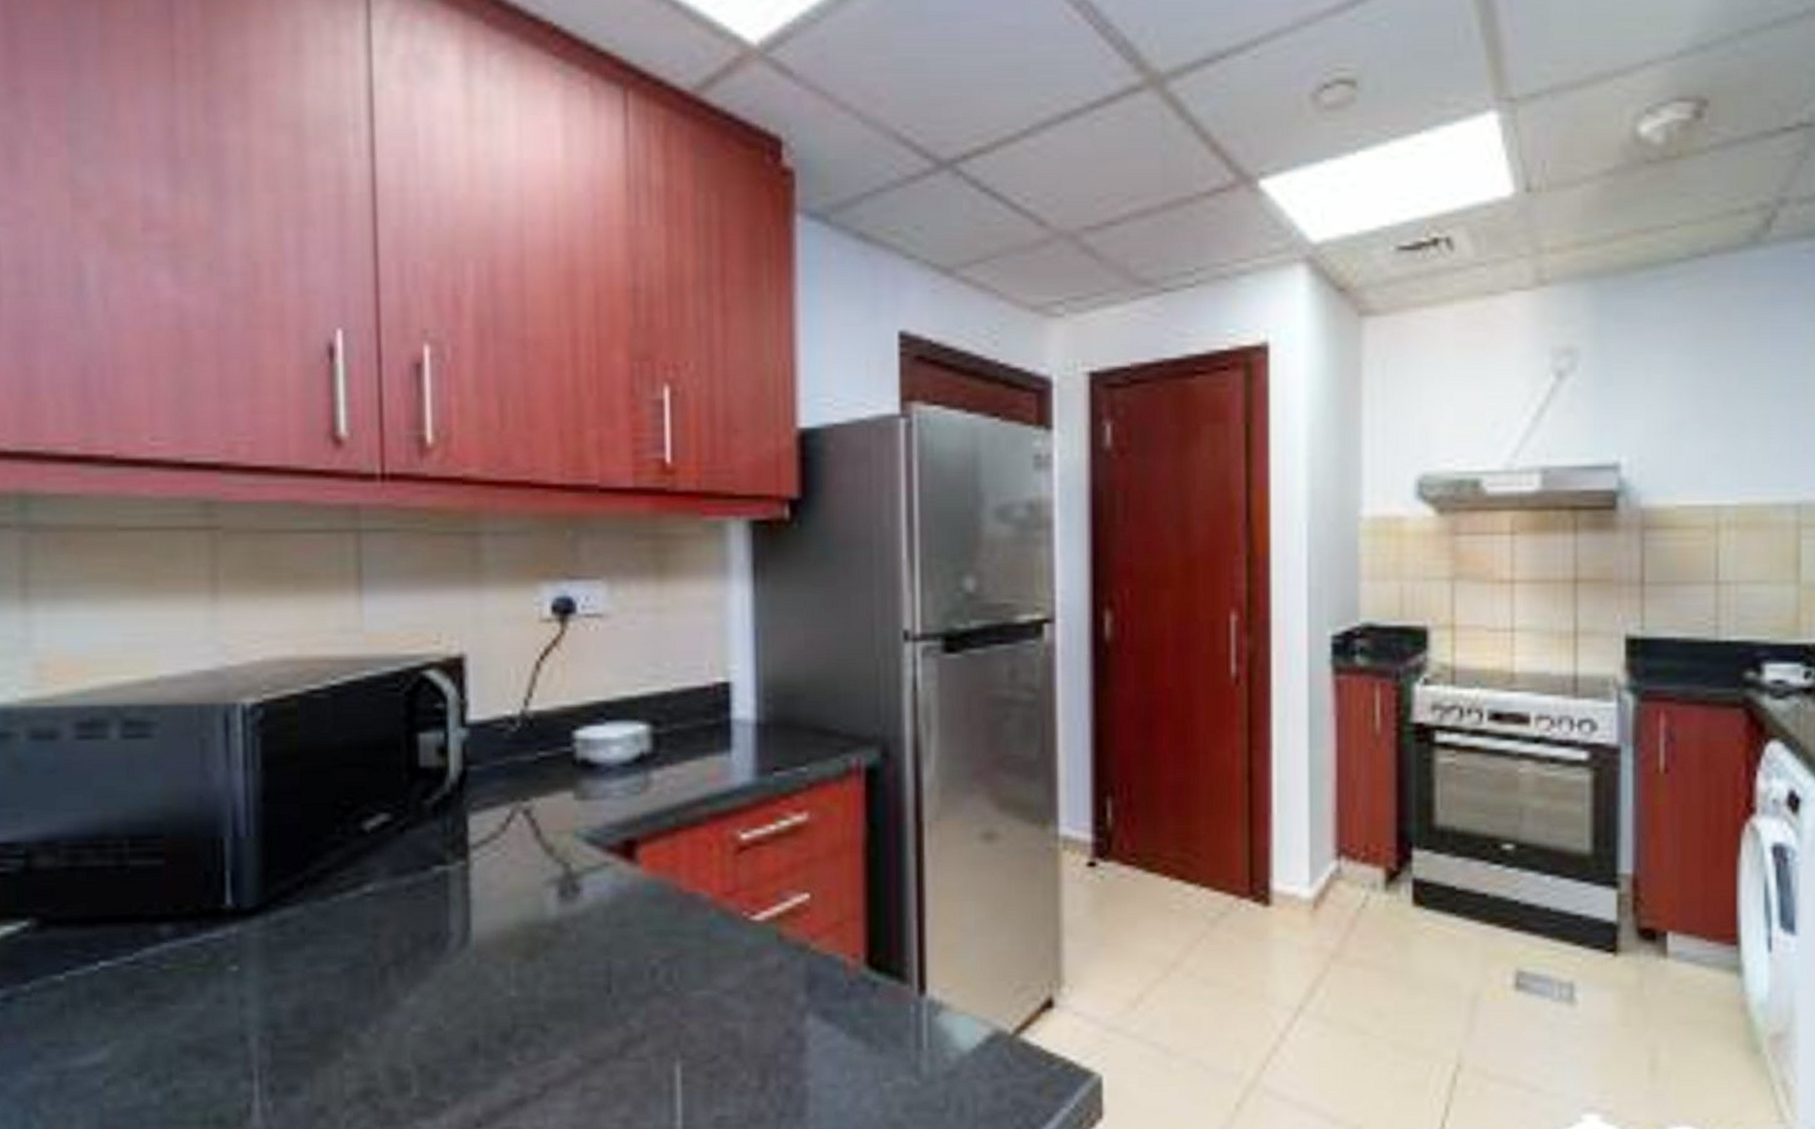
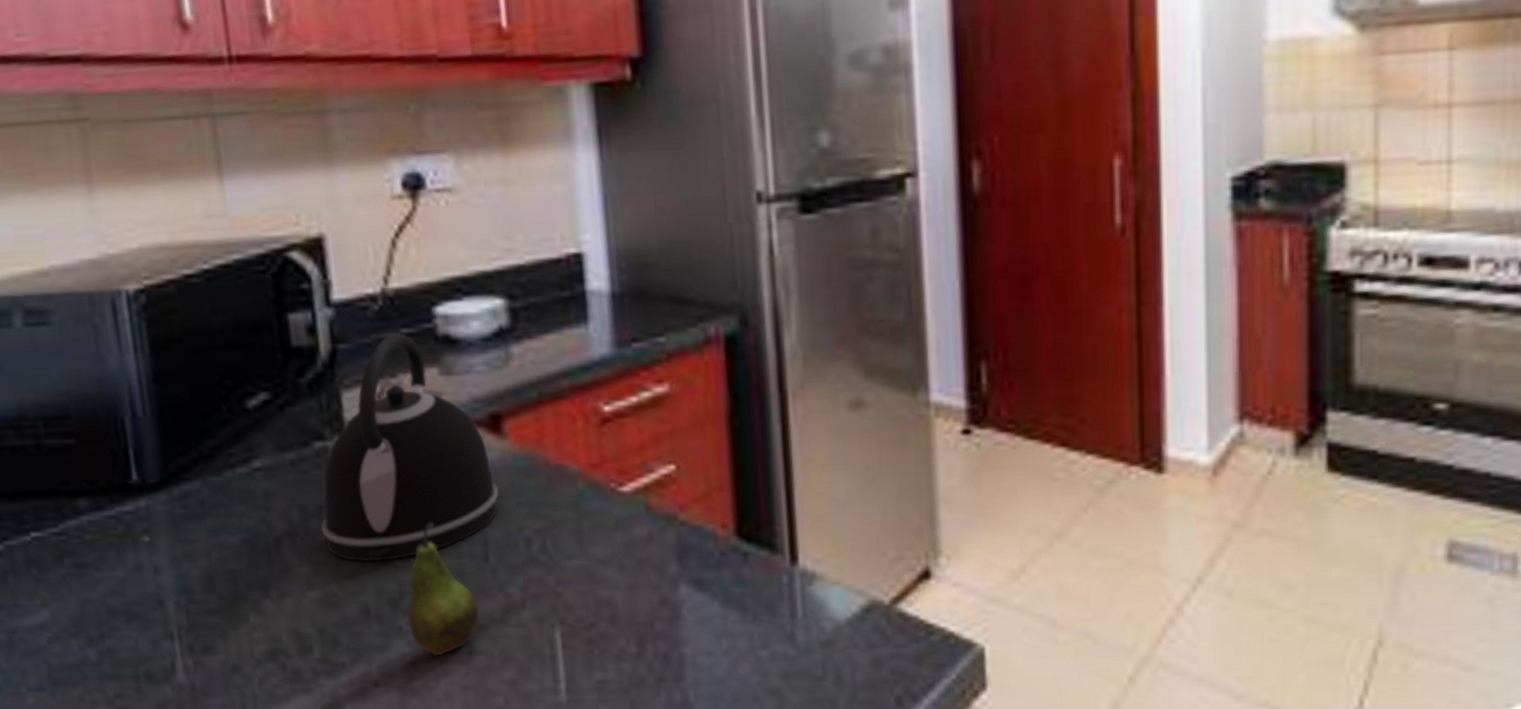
kettle: none [432,756,627,993] -> present [321,333,499,562]
fruit: none [519,952,597,1094] -> present [408,523,480,656]

